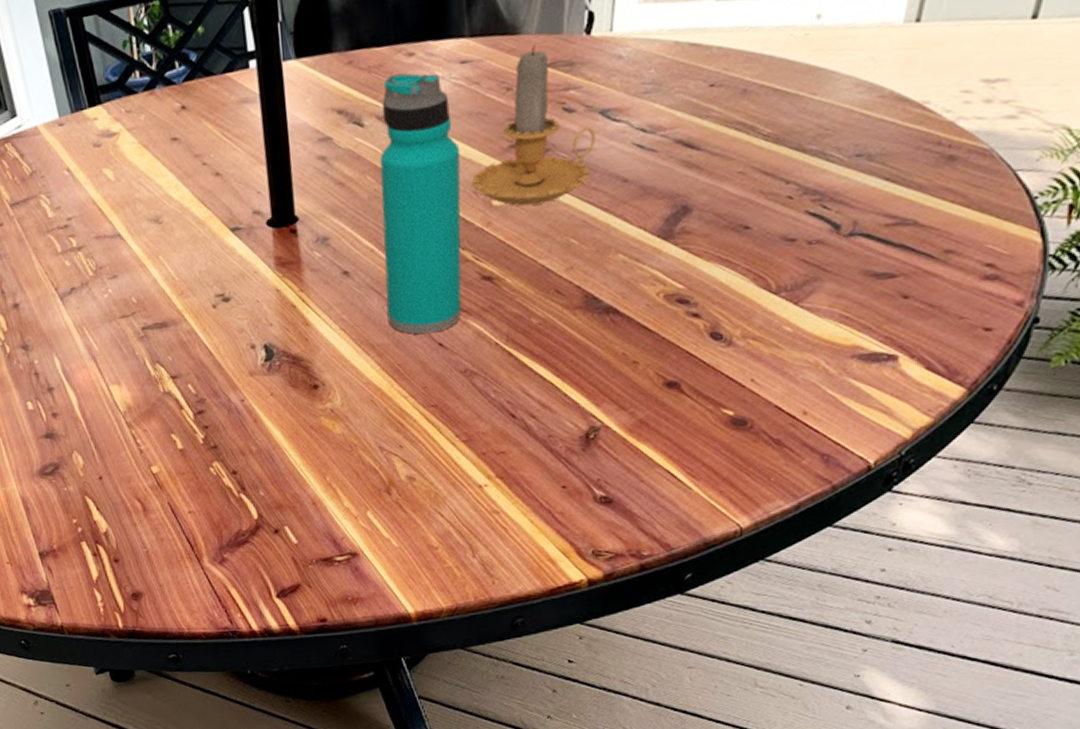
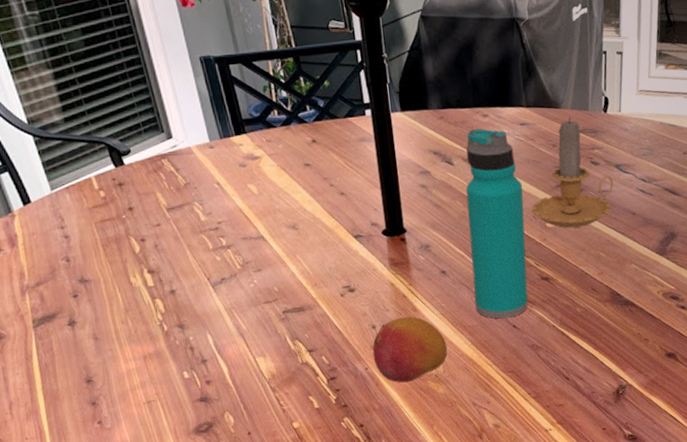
fruit: none [250,332,348,419] -> present [372,316,448,383]

